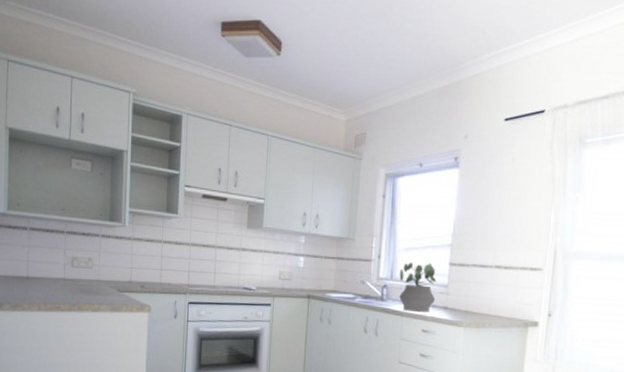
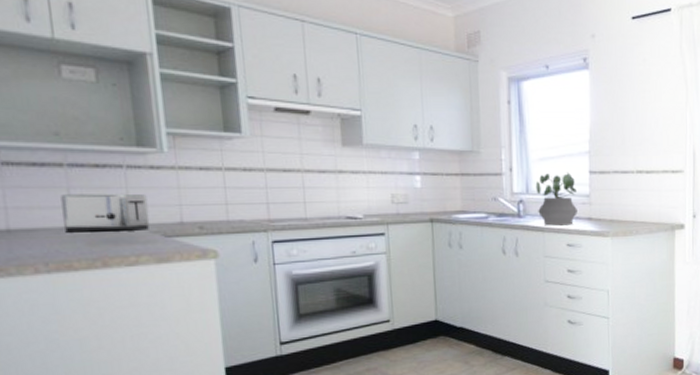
toaster: none [58,254,111,286] -> present [60,193,150,233]

